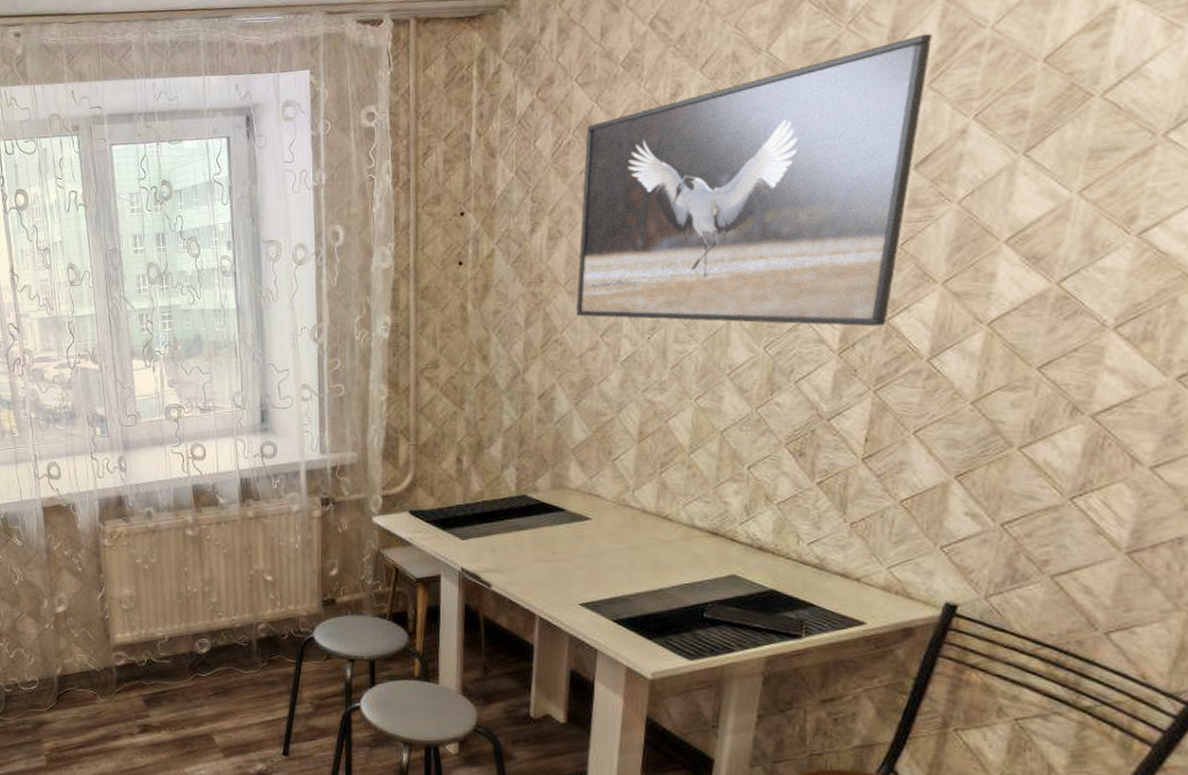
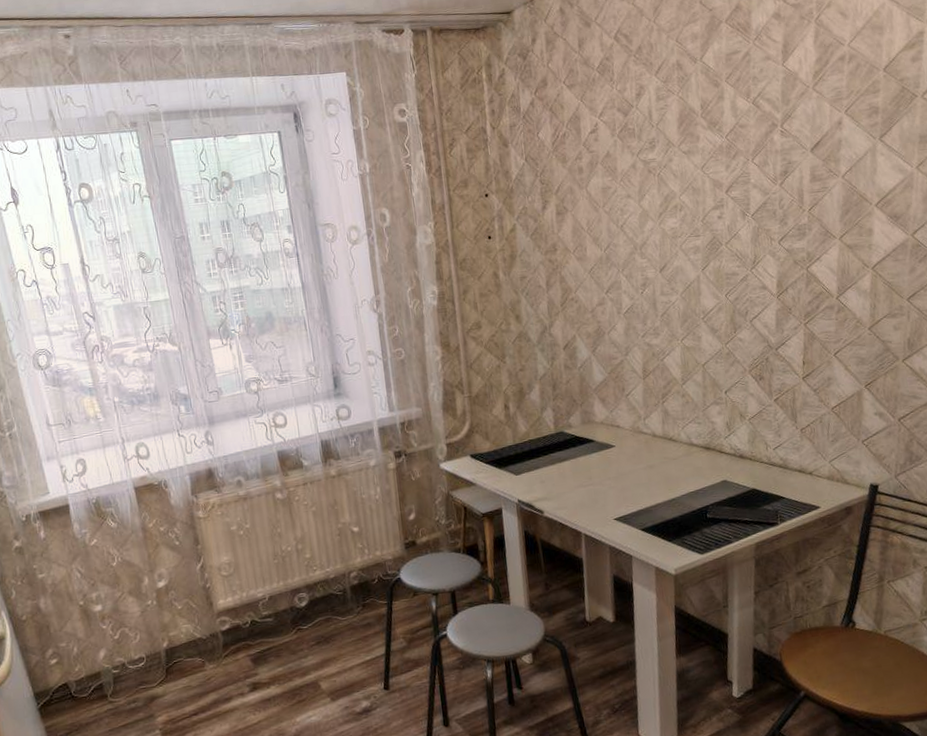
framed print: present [575,33,932,327] -> none [576,49,811,278]

